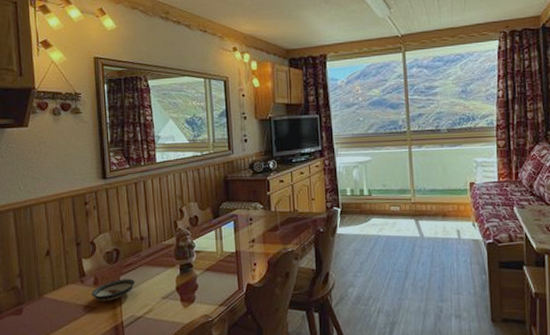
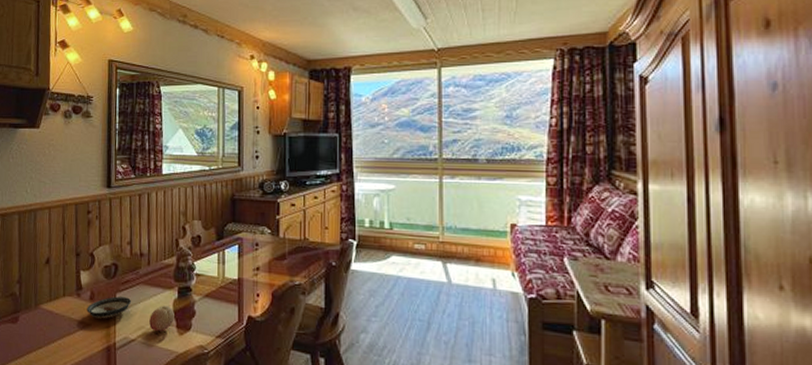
fruit: none [154,283,178,307] -> present [149,305,174,332]

